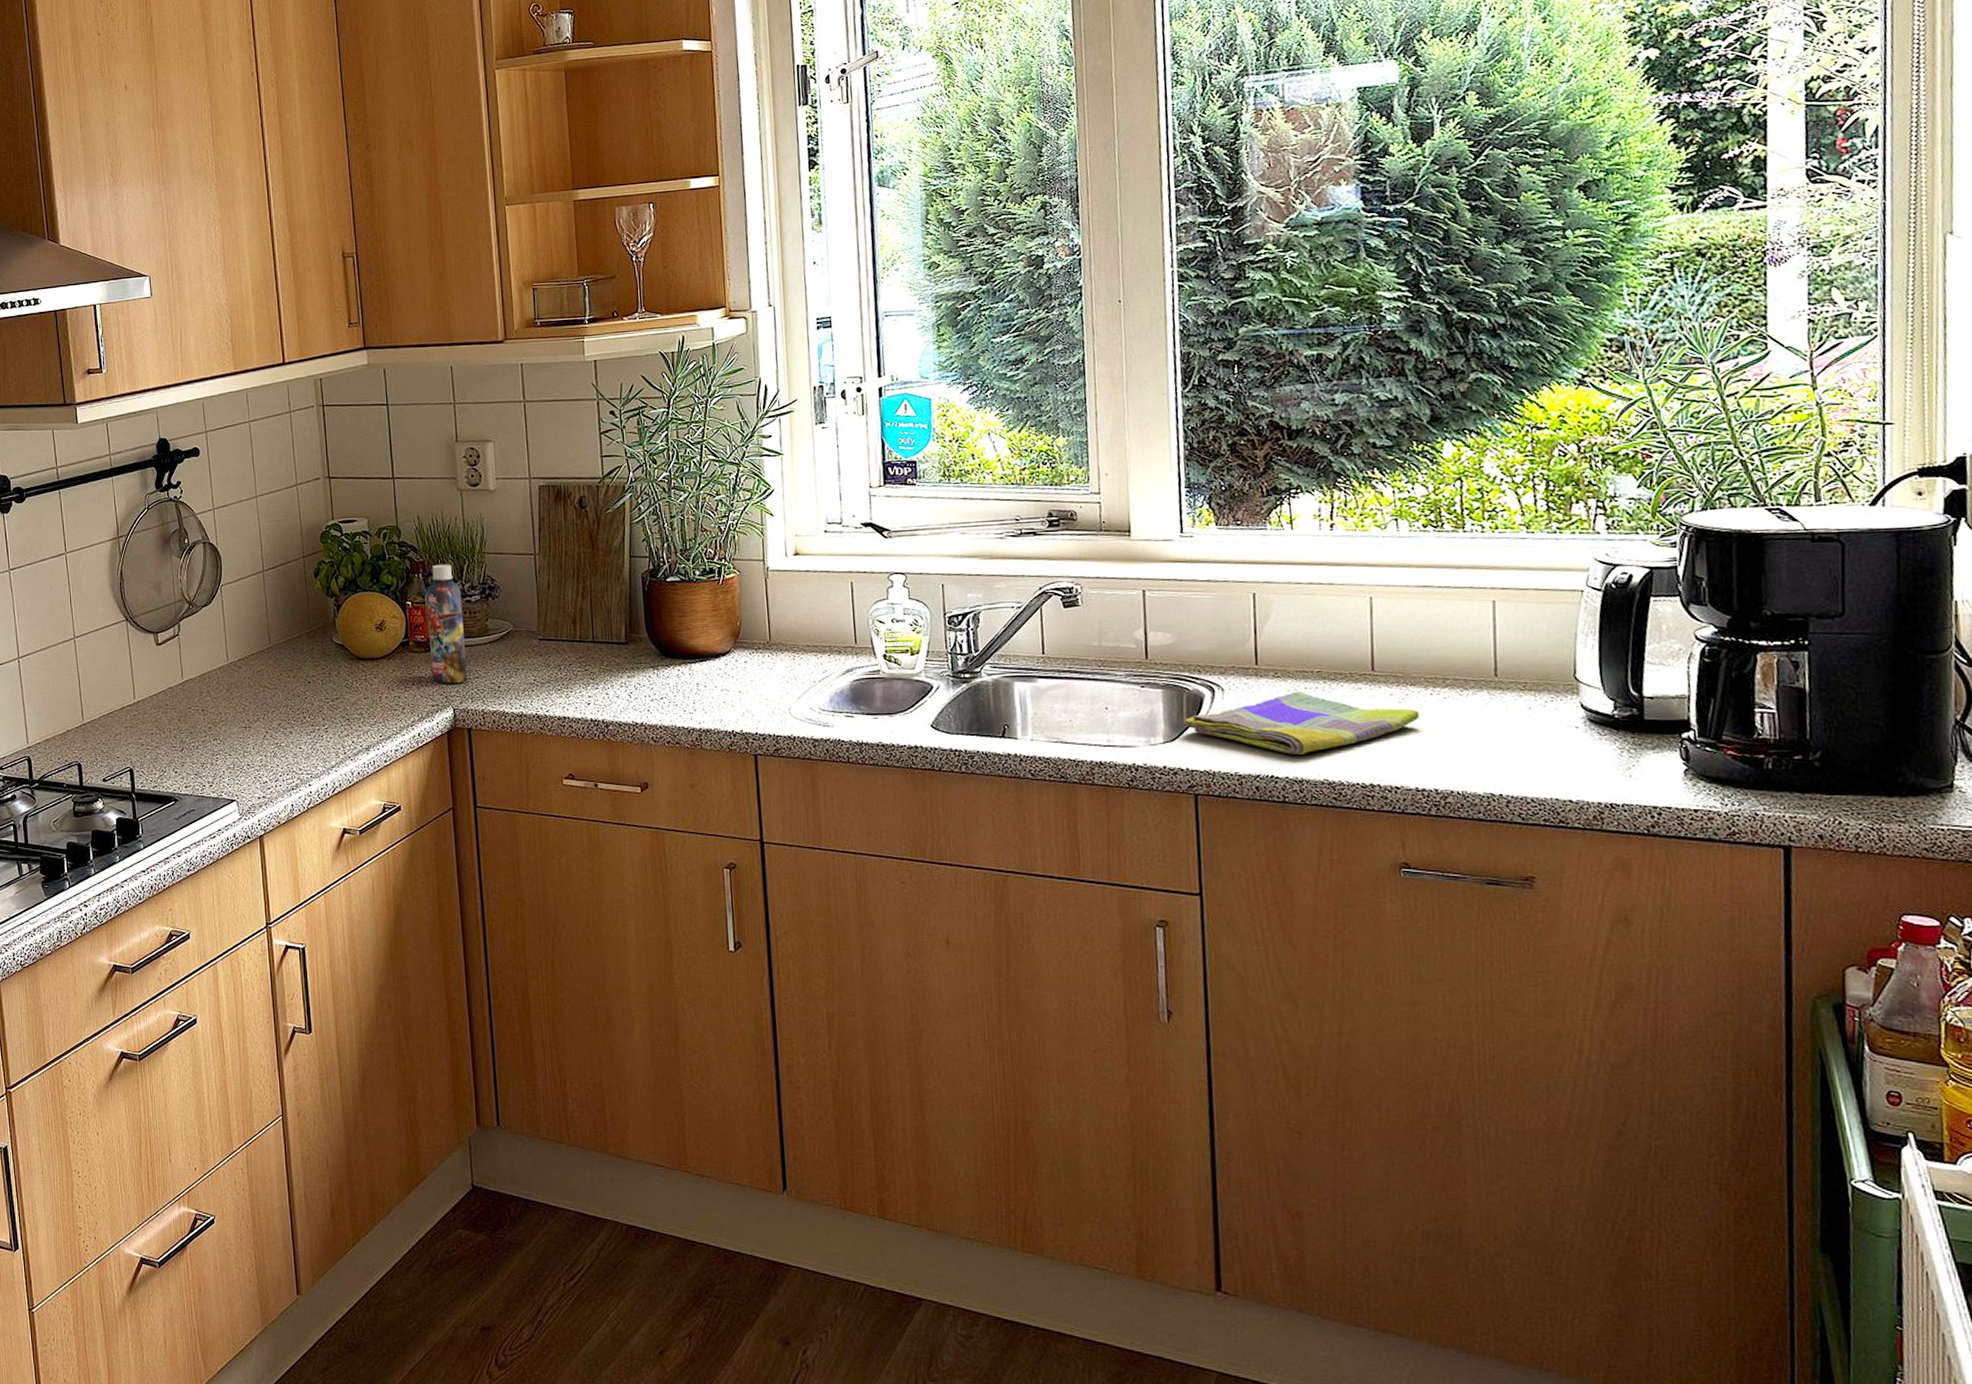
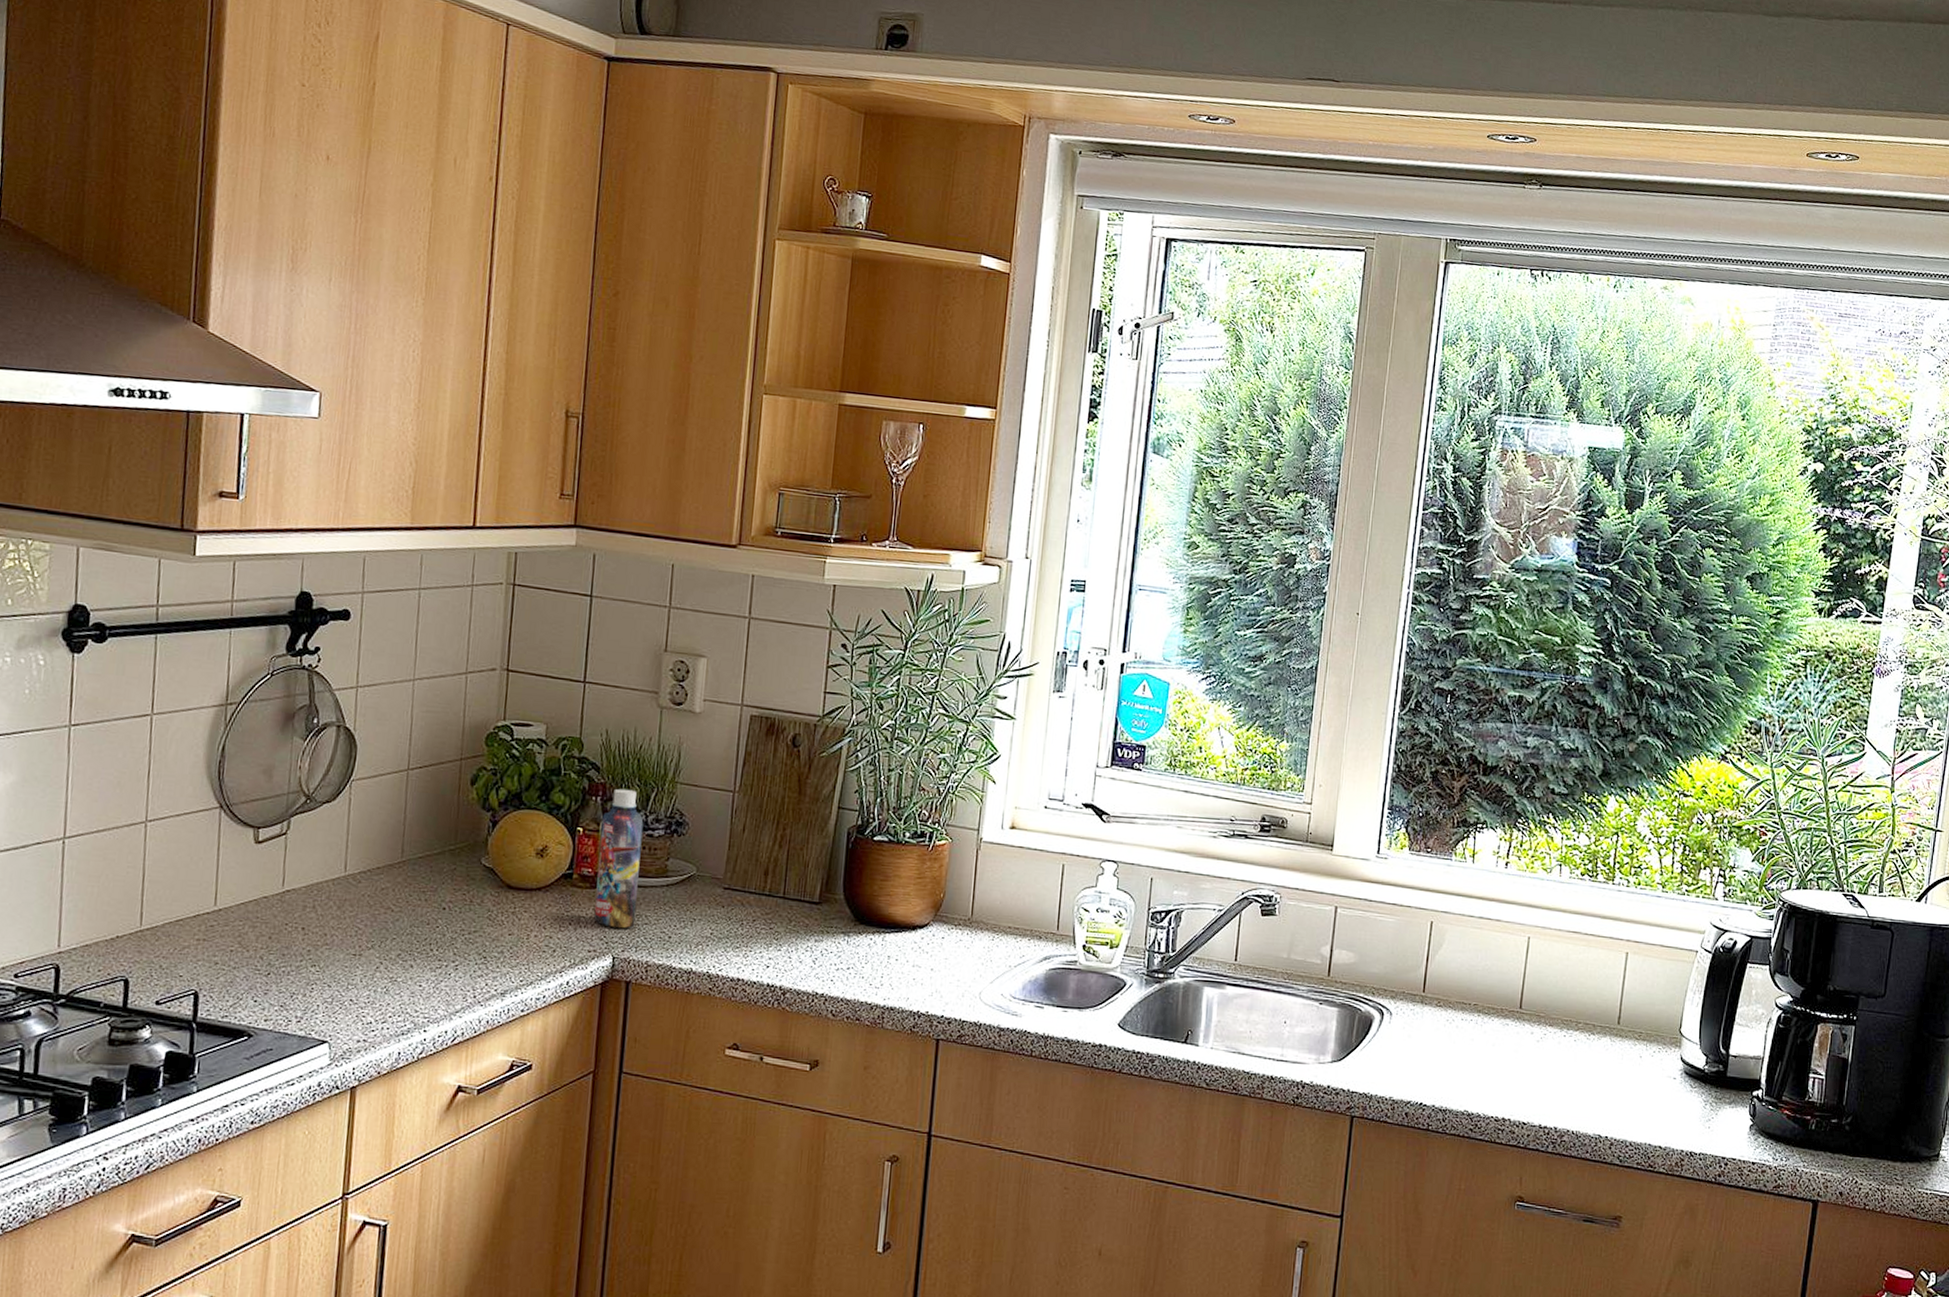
dish towel: present [1183,692,1420,756] -> none [1352,1022,1553,1085]

